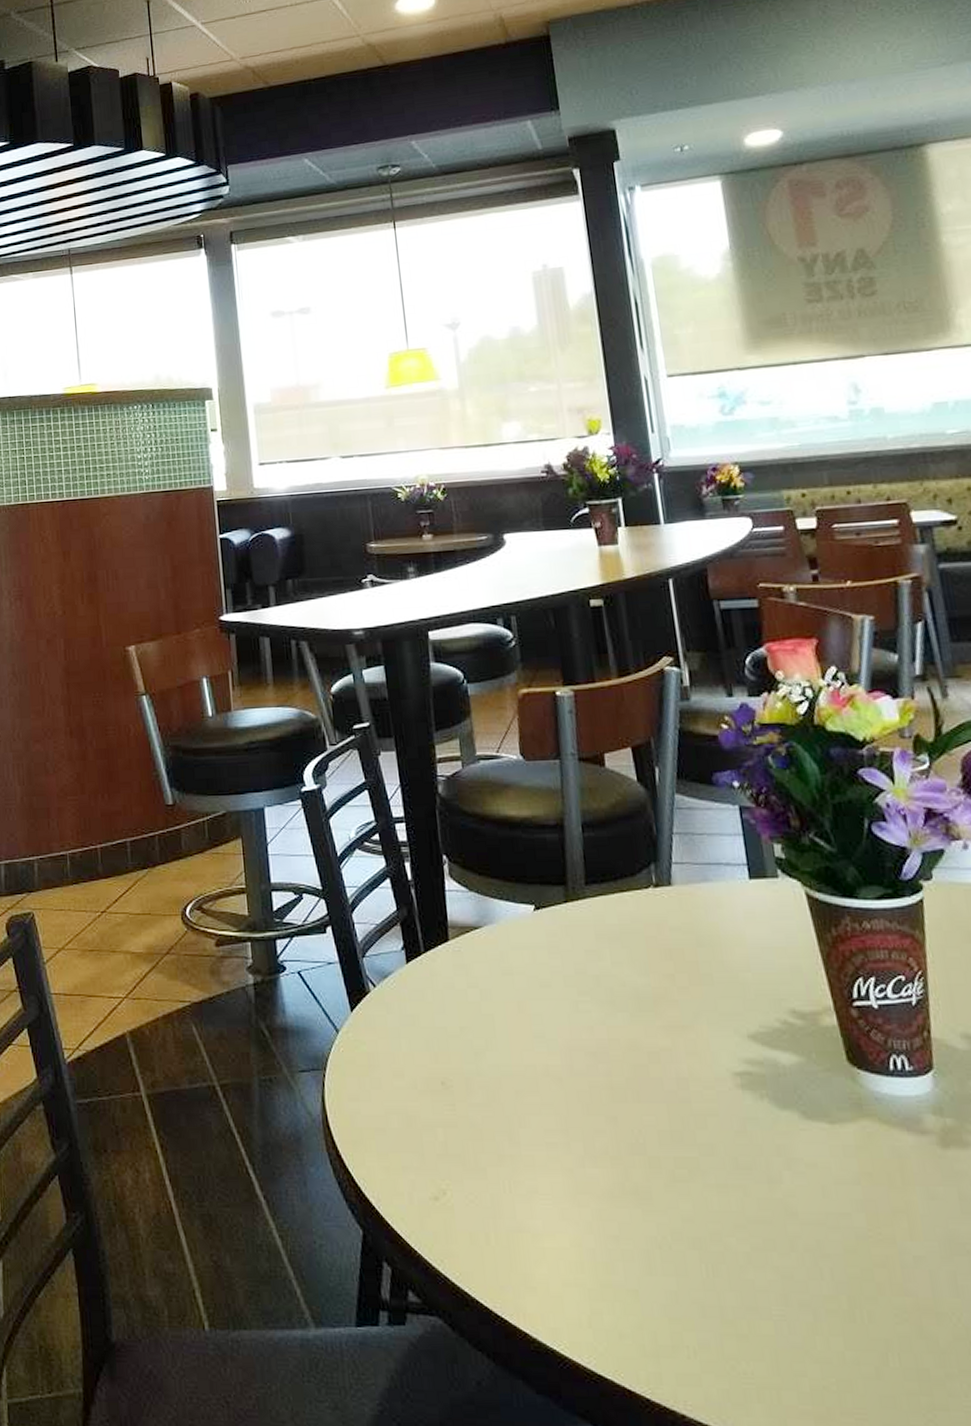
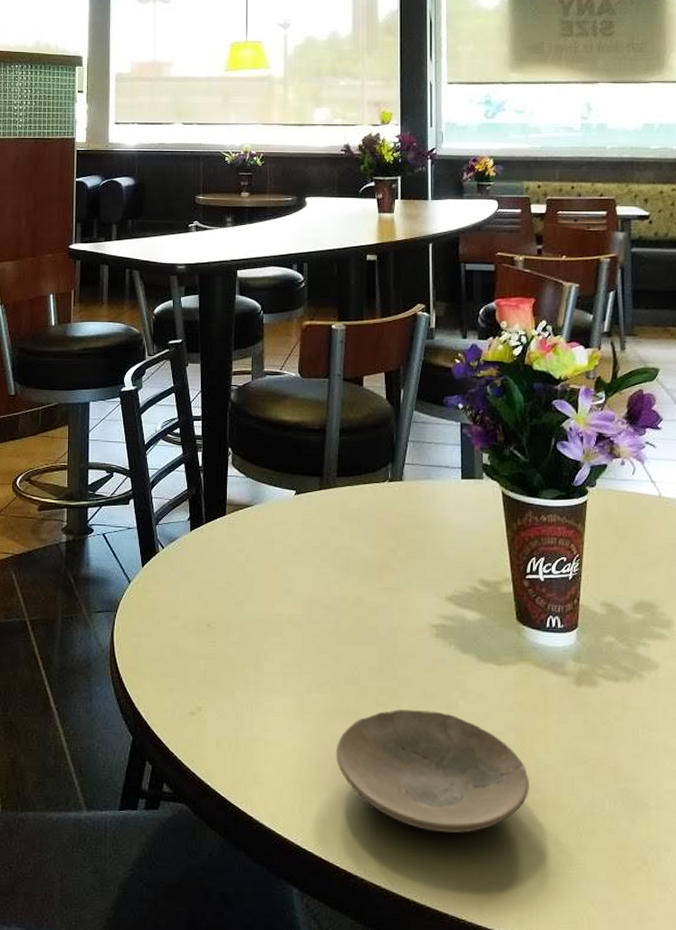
plate: none [626,1186,896,1352] -> present [335,709,529,833]

